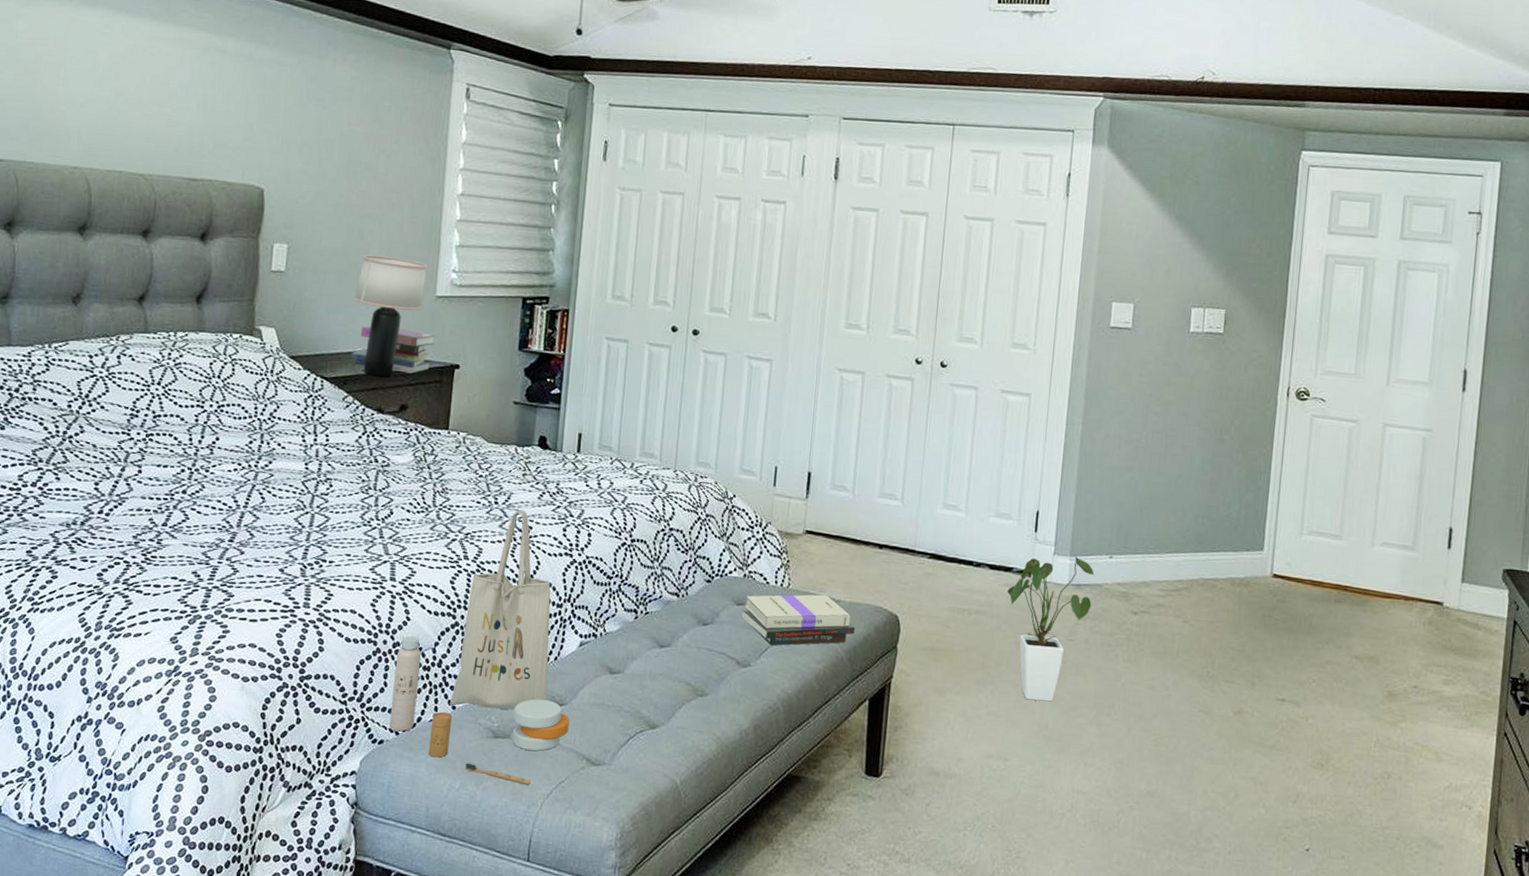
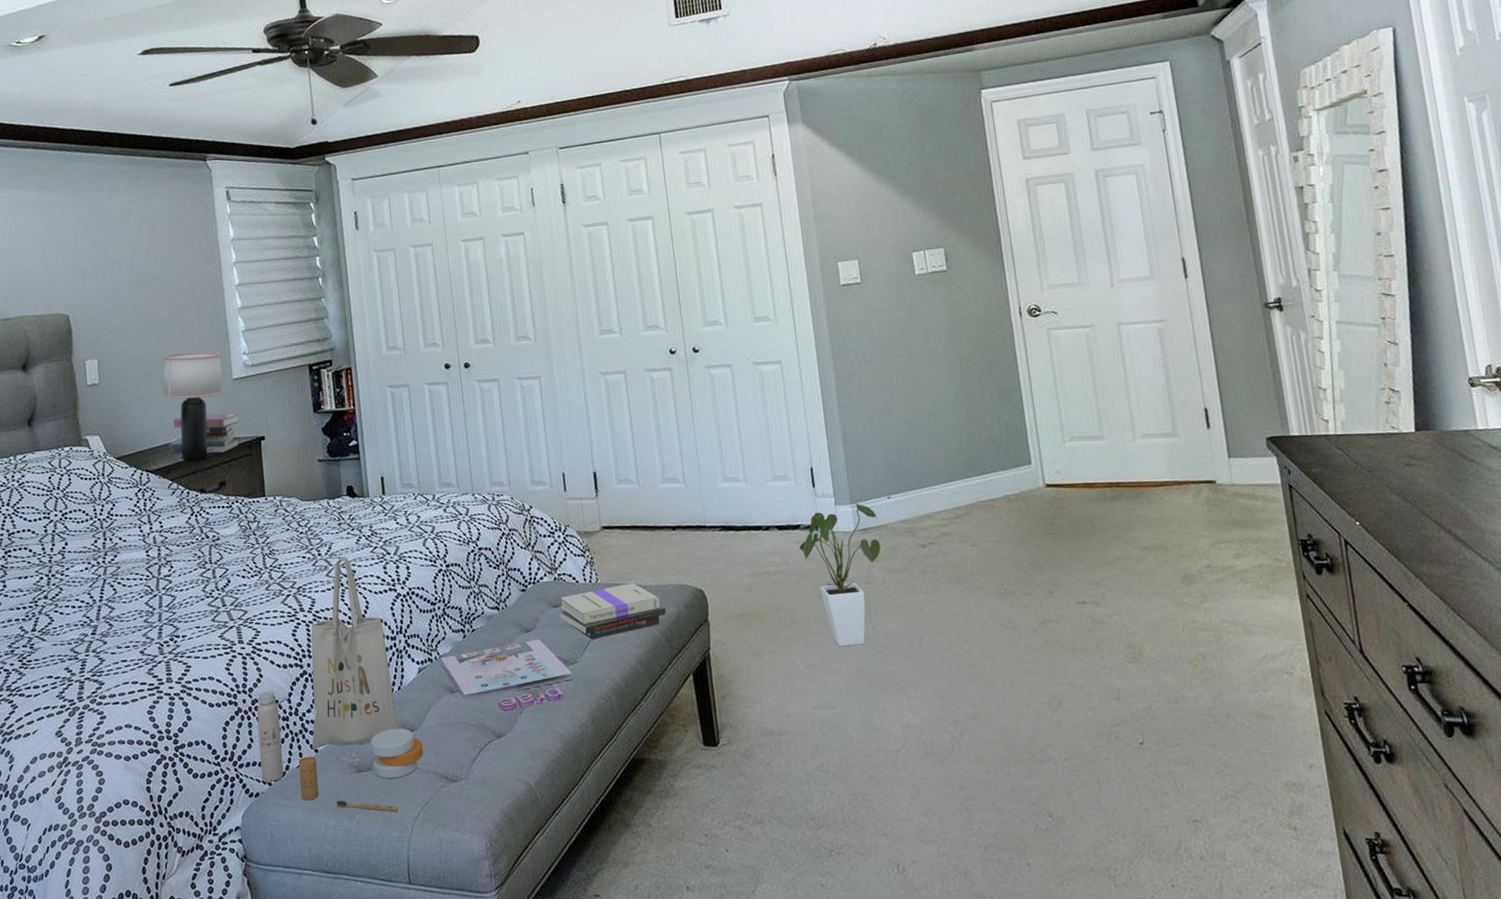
magazine: none [605,634,743,703] -> present [440,639,573,711]

